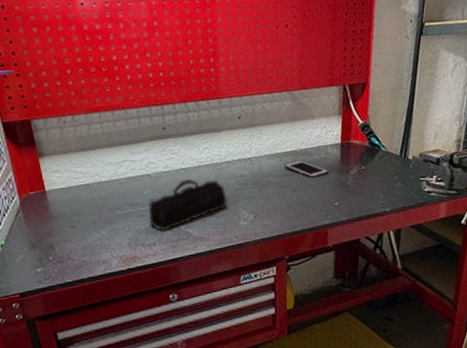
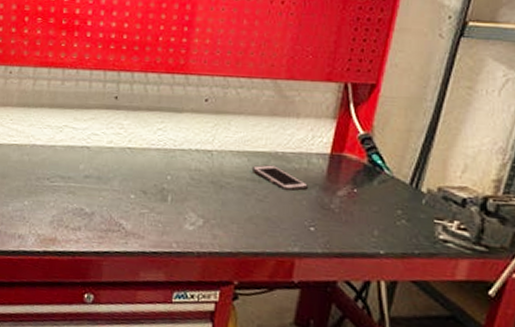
pencil case: present [149,178,228,231] -> none [79,160,175,217]

